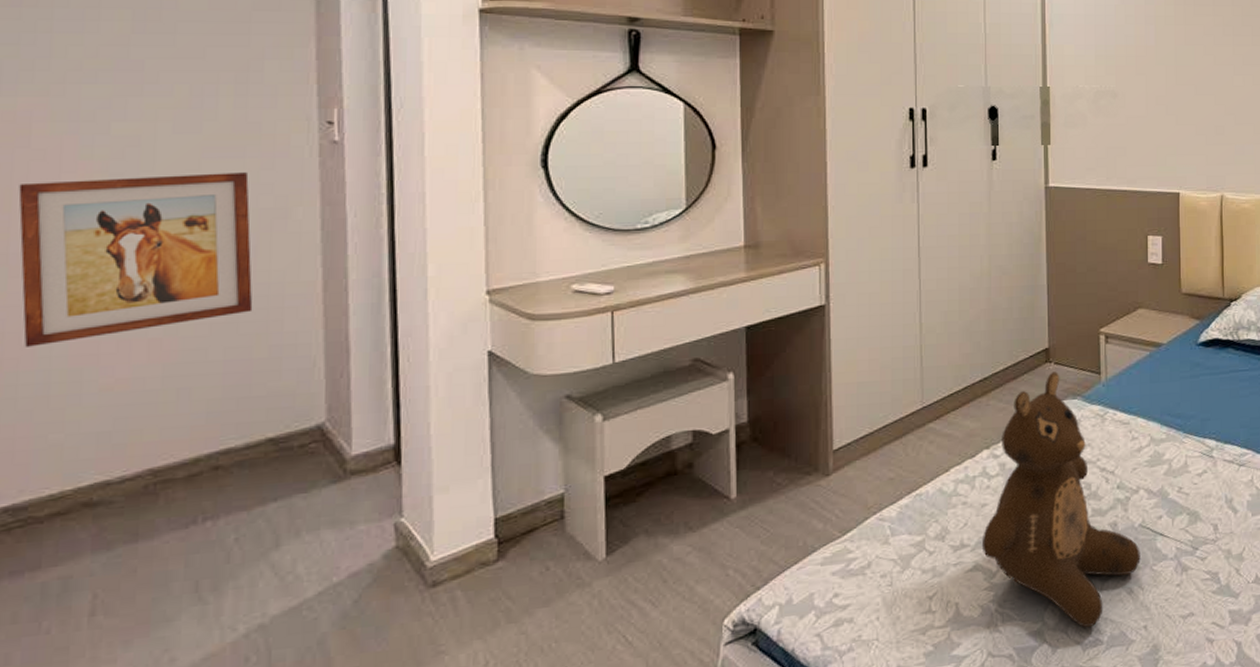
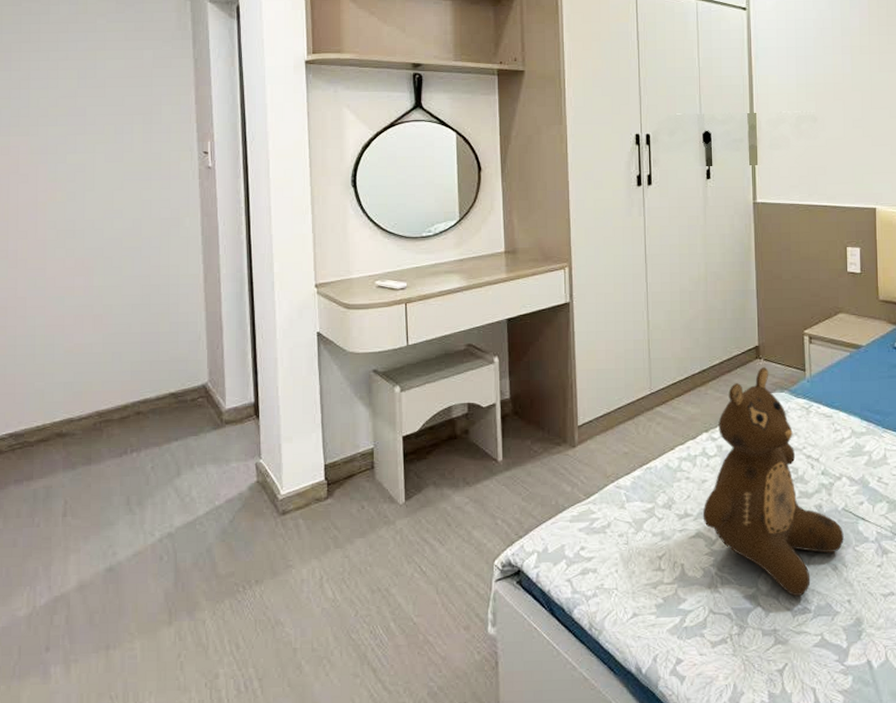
wall art: present [18,172,253,347] -> none [13,191,159,318]

